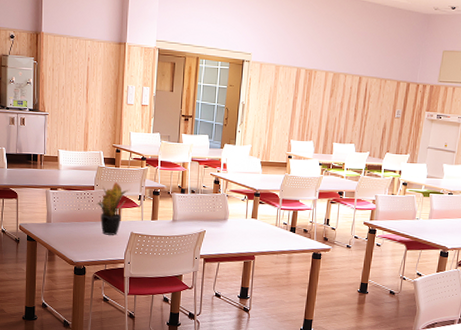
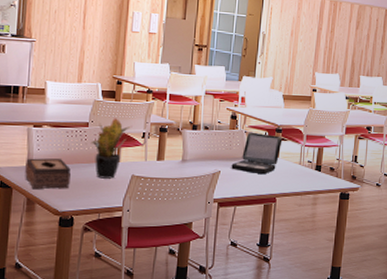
tissue box: none [46,216,81,243] -> present [25,158,71,190]
laptop: none [215,195,260,234] -> present [231,132,283,174]

